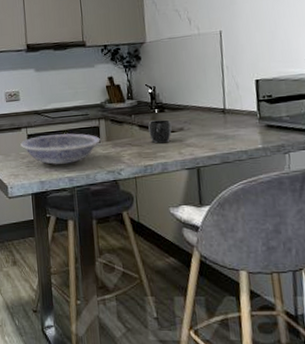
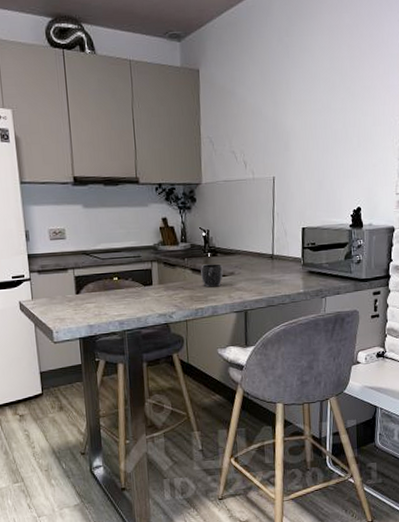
bowl: present [20,133,100,165] -> none [67,275,153,308]

